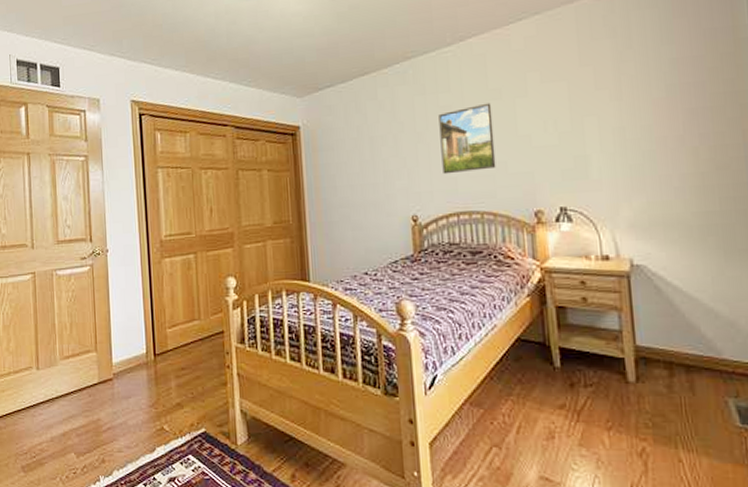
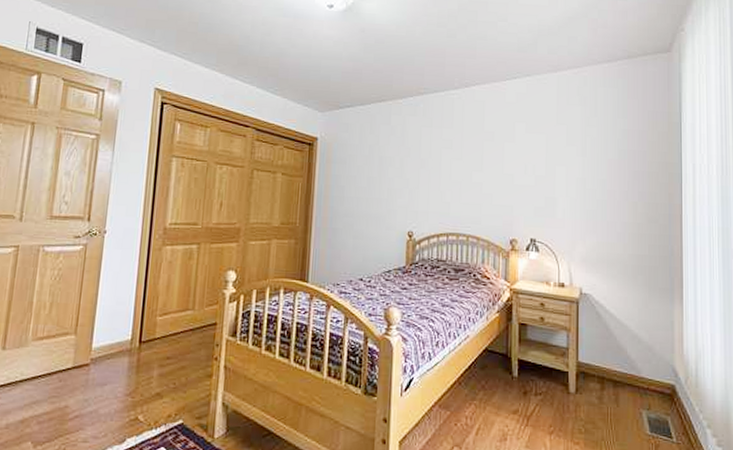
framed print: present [438,103,496,175] -> none [439,142,485,199]

